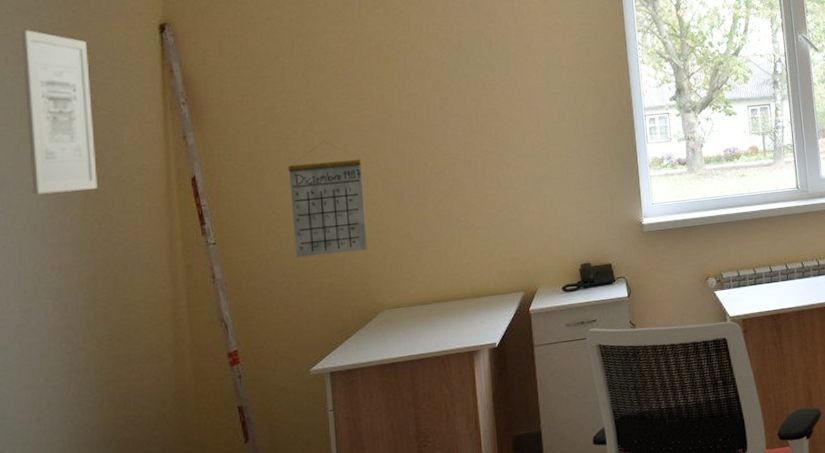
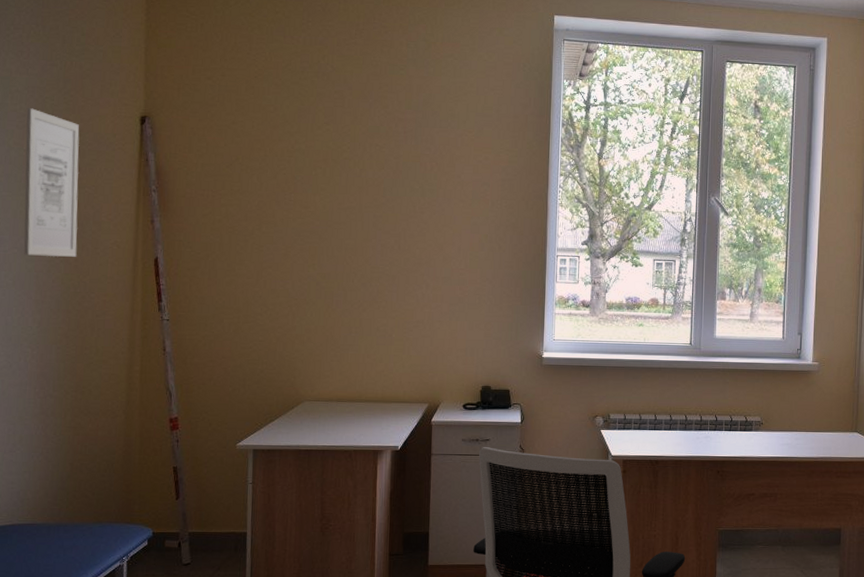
calendar: present [288,141,367,258] -> none [234,241,300,345]

